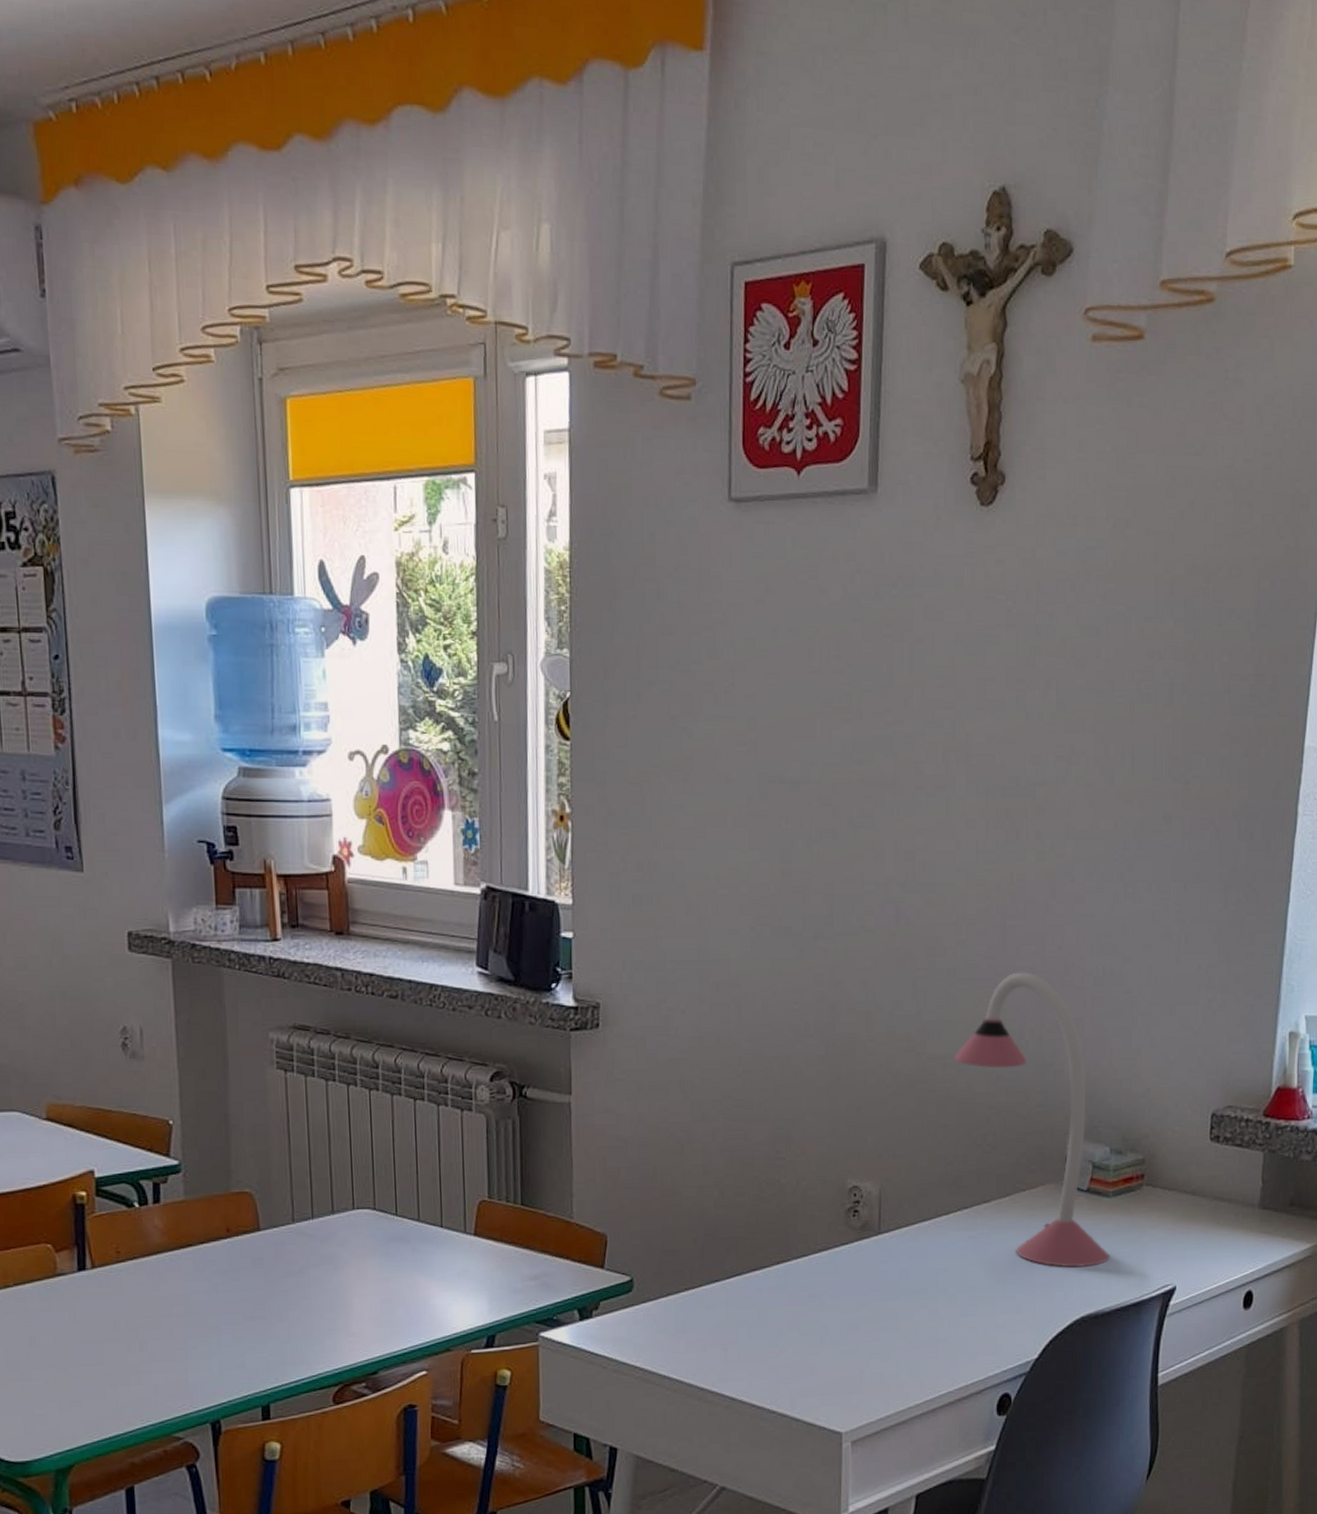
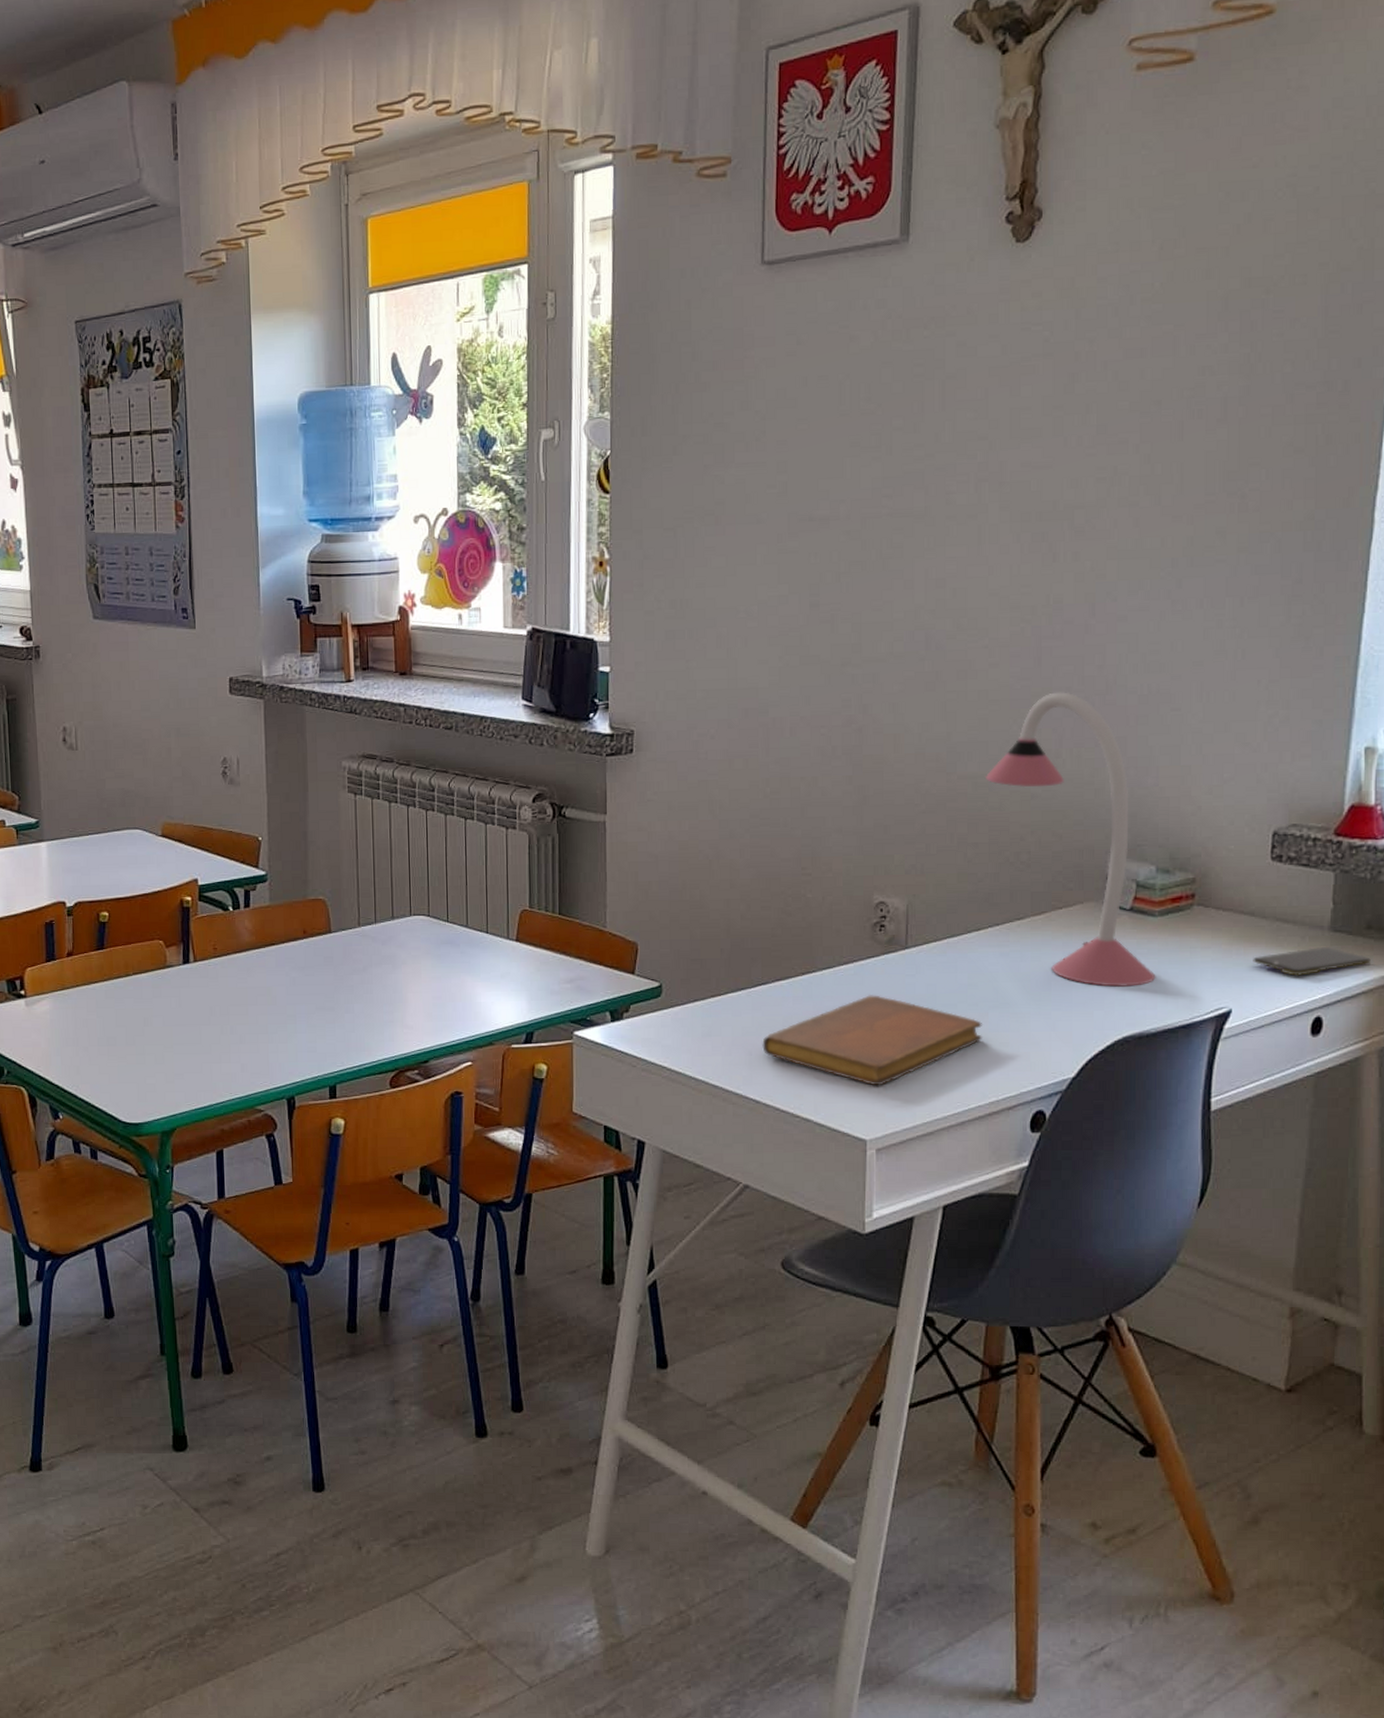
notebook: none [737,1283,952,1377] -> present [762,995,982,1086]
smartphone: none [1194,1223,1293,1252] -> present [1253,946,1371,976]

